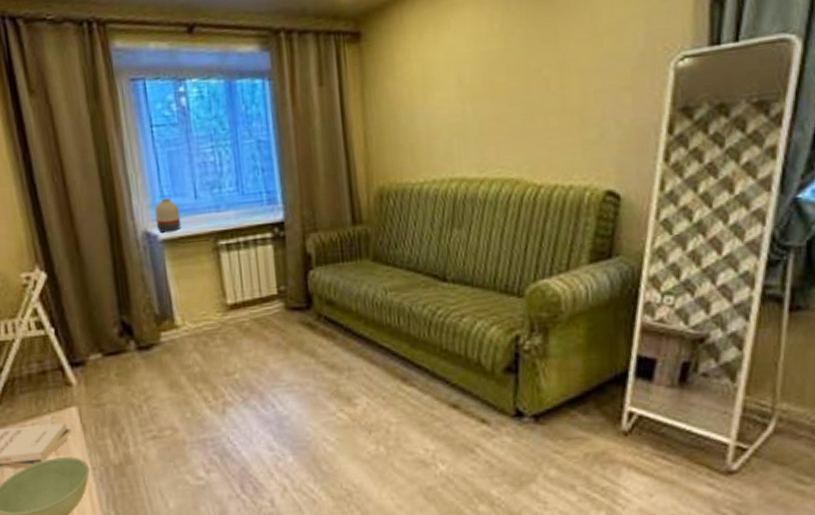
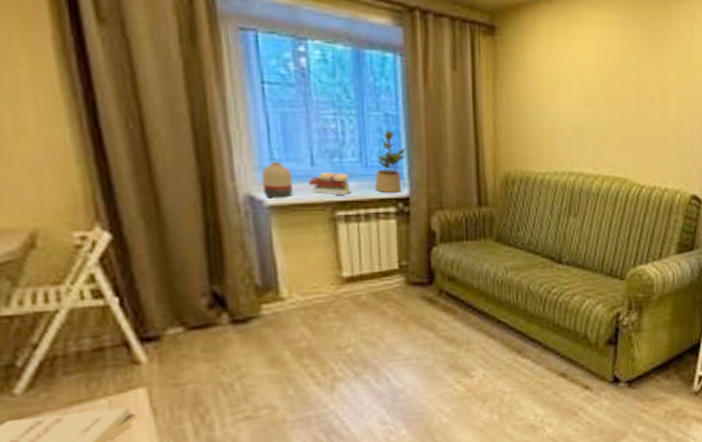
books: none [193,203,230,226] -> present [308,171,351,196]
potted plant: none [251,156,280,219] -> present [375,130,407,193]

